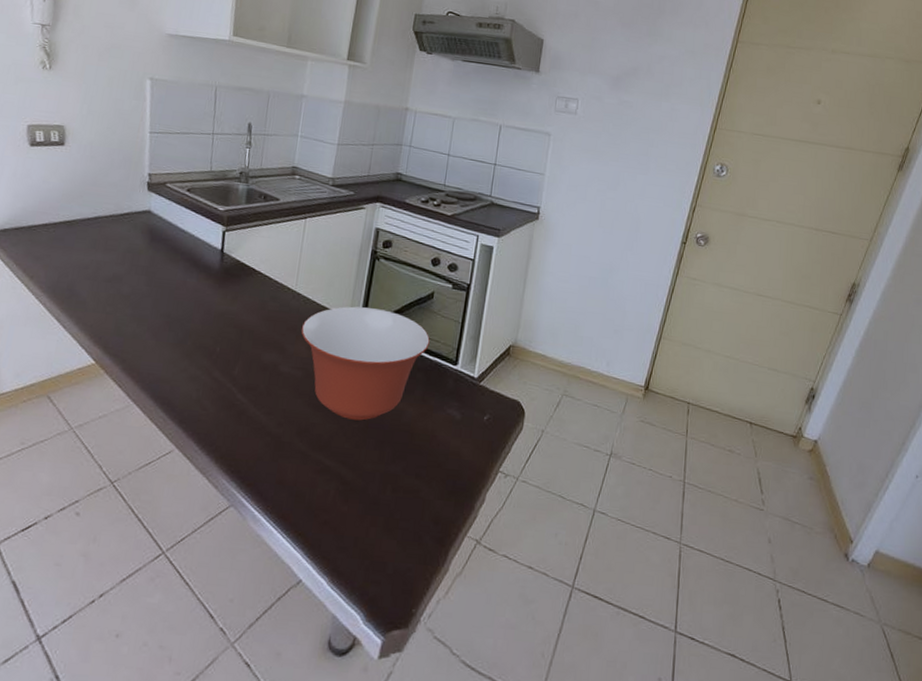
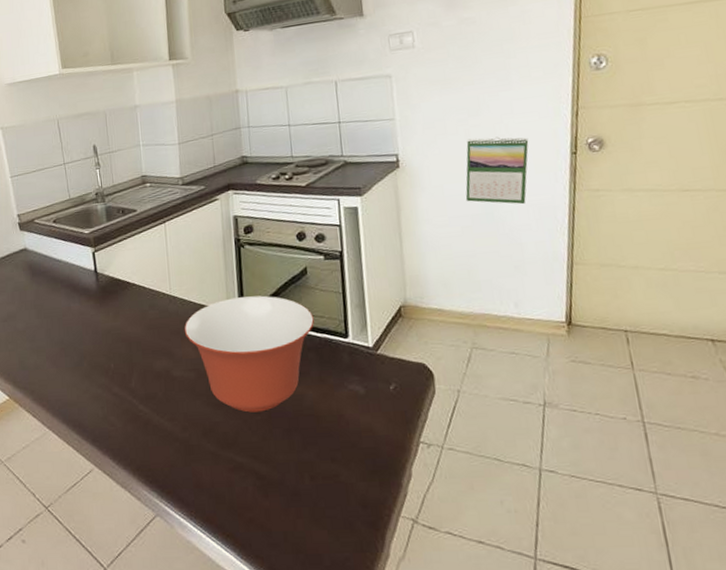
calendar: none [588,208,651,278] -> present [465,136,529,205]

